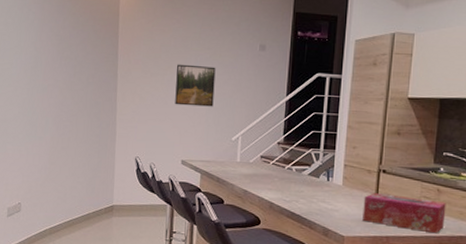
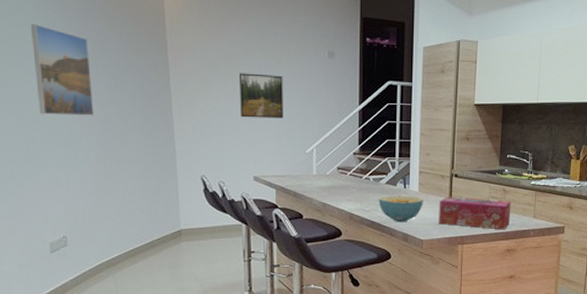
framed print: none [13,23,57,100] -> present [31,24,94,116]
cereal bowl: none [299,187,347,217] -> present [378,196,423,223]

